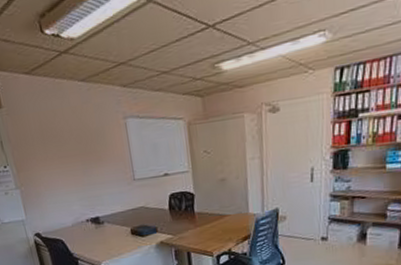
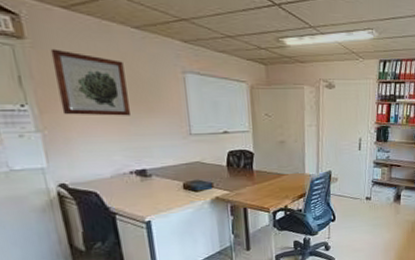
wall art: none [20,112,83,172] -> present [50,48,130,116]

